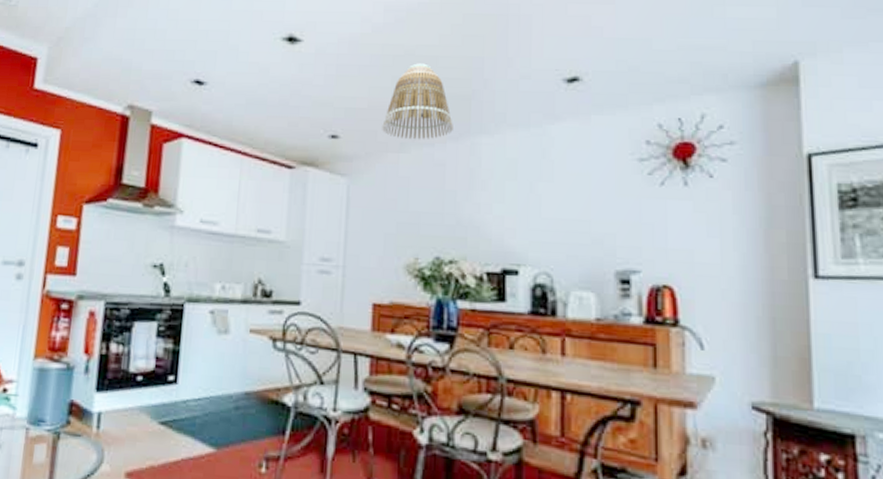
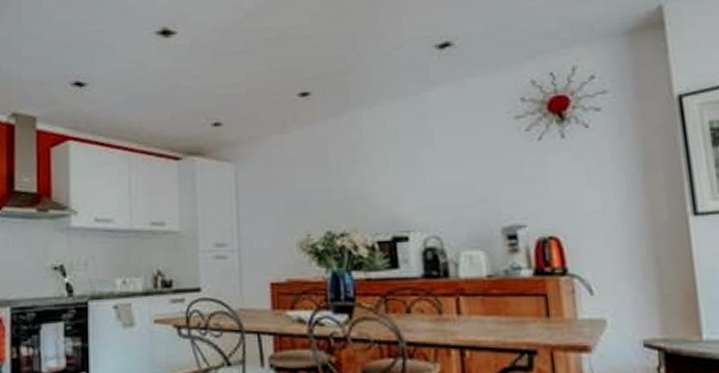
lamp shade: present [382,63,453,140] -> none [263,43,332,120]

